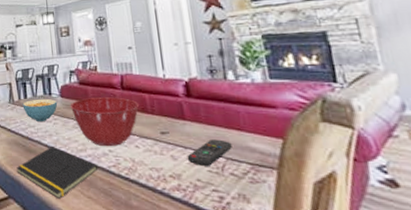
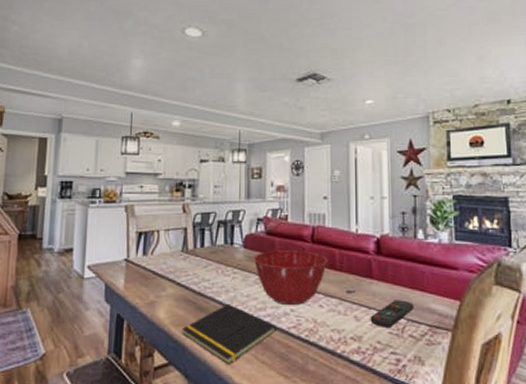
cereal bowl: present [22,98,58,122] -> none [198,248,240,276]

